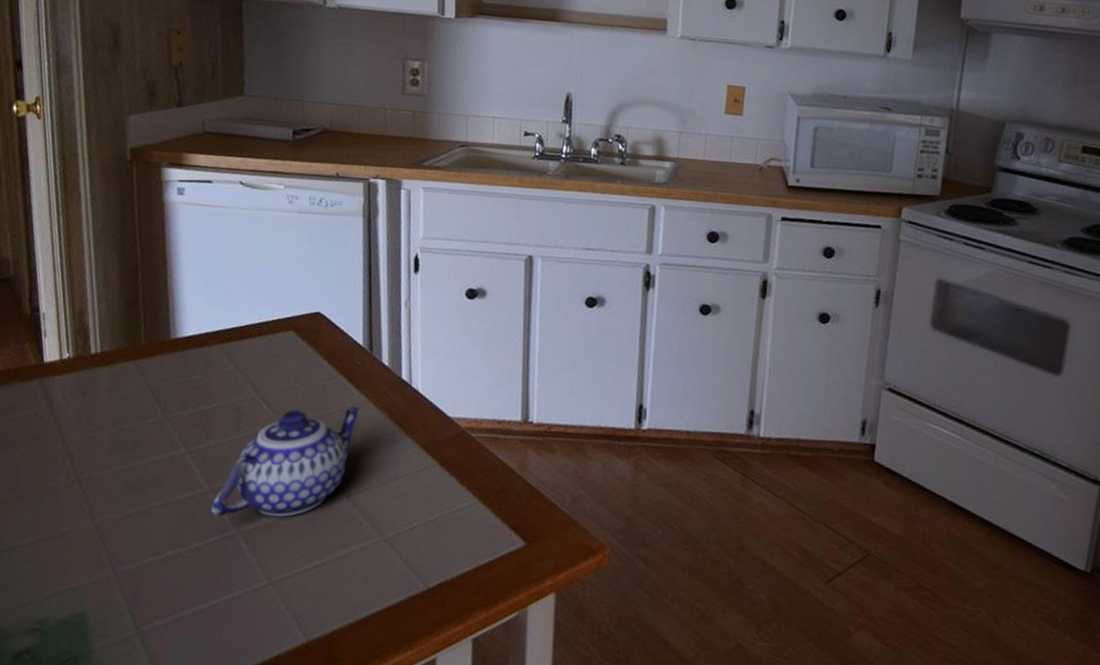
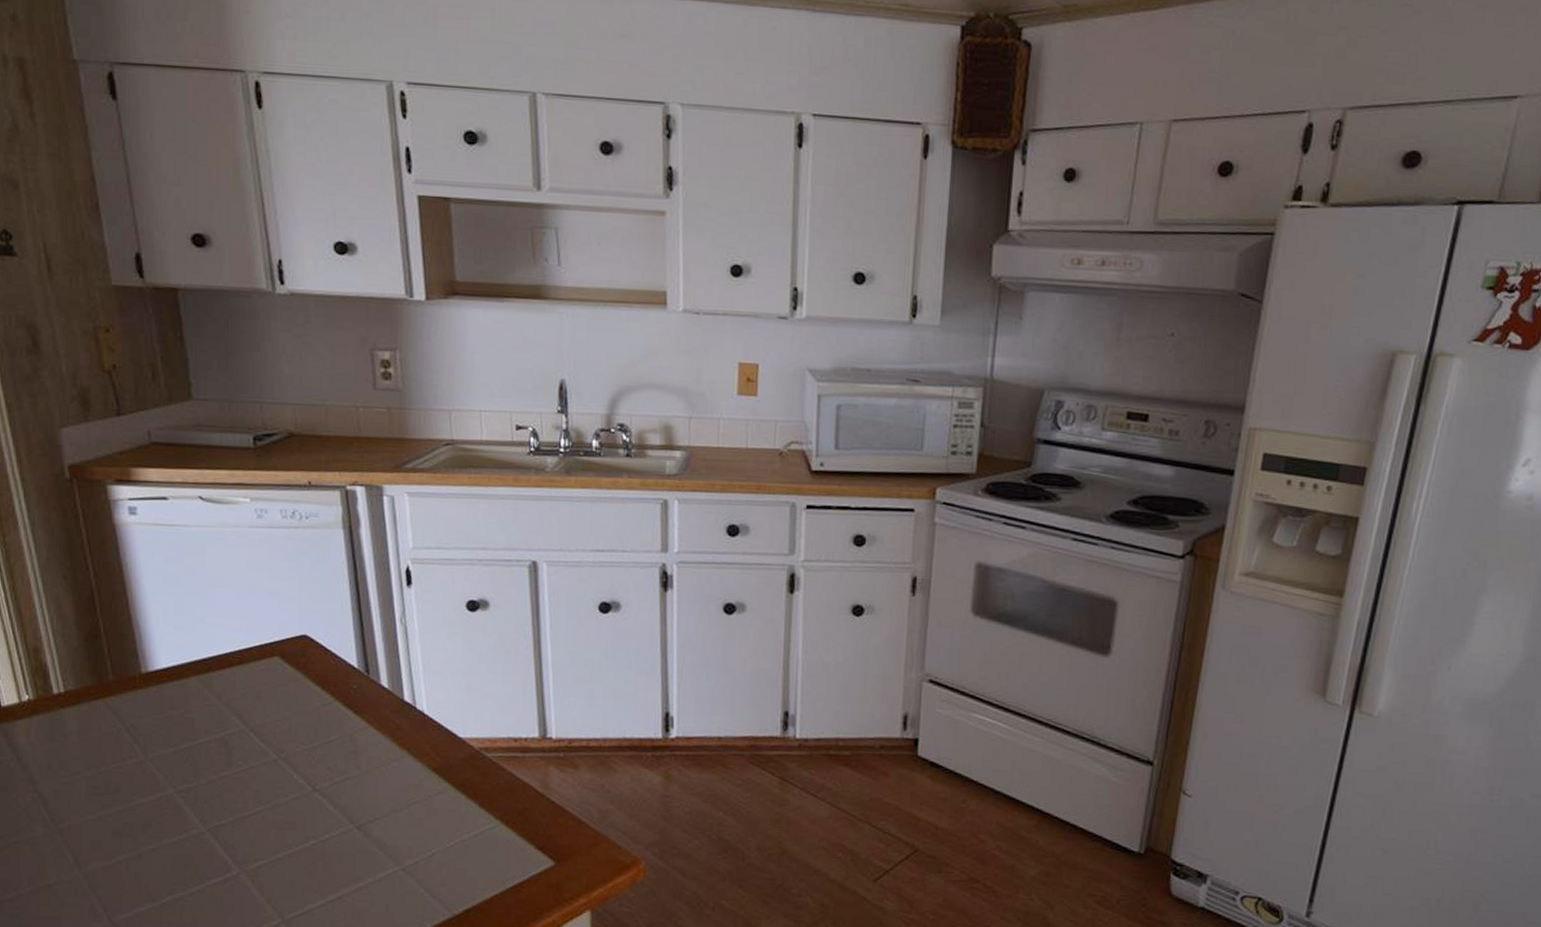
teapot: present [211,405,364,517] -> none [210,731,366,858]

